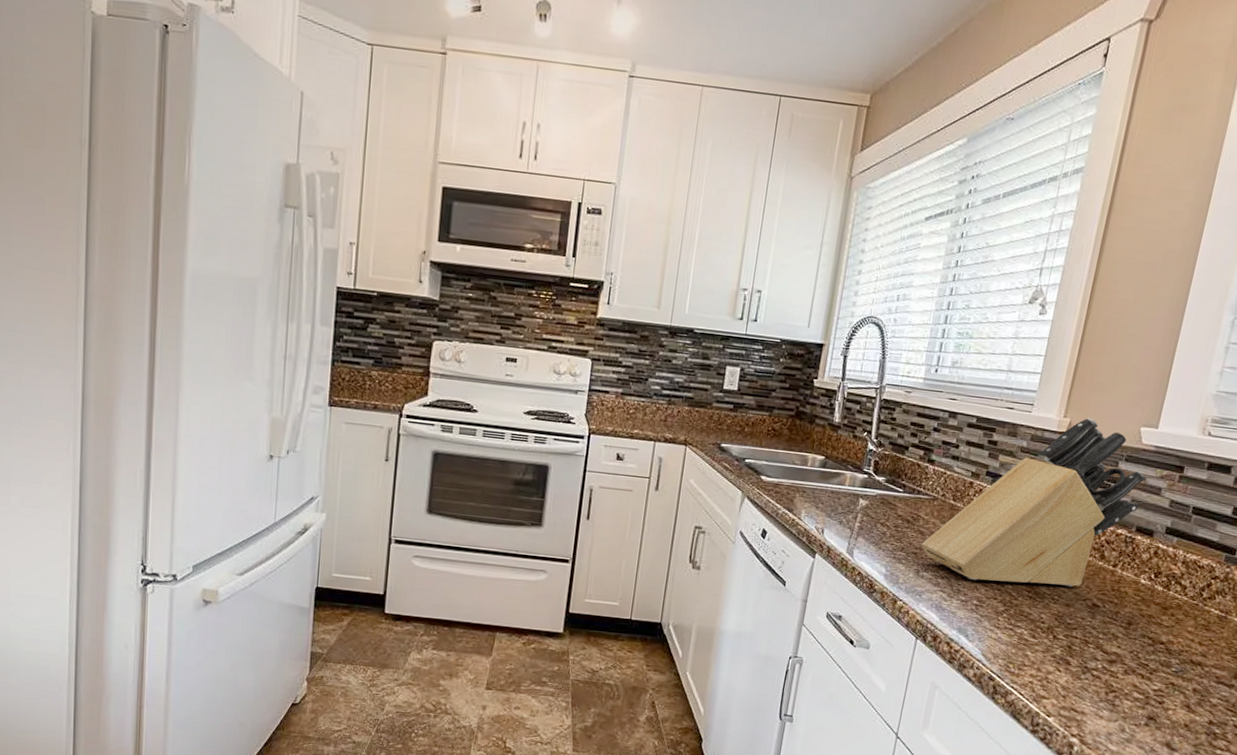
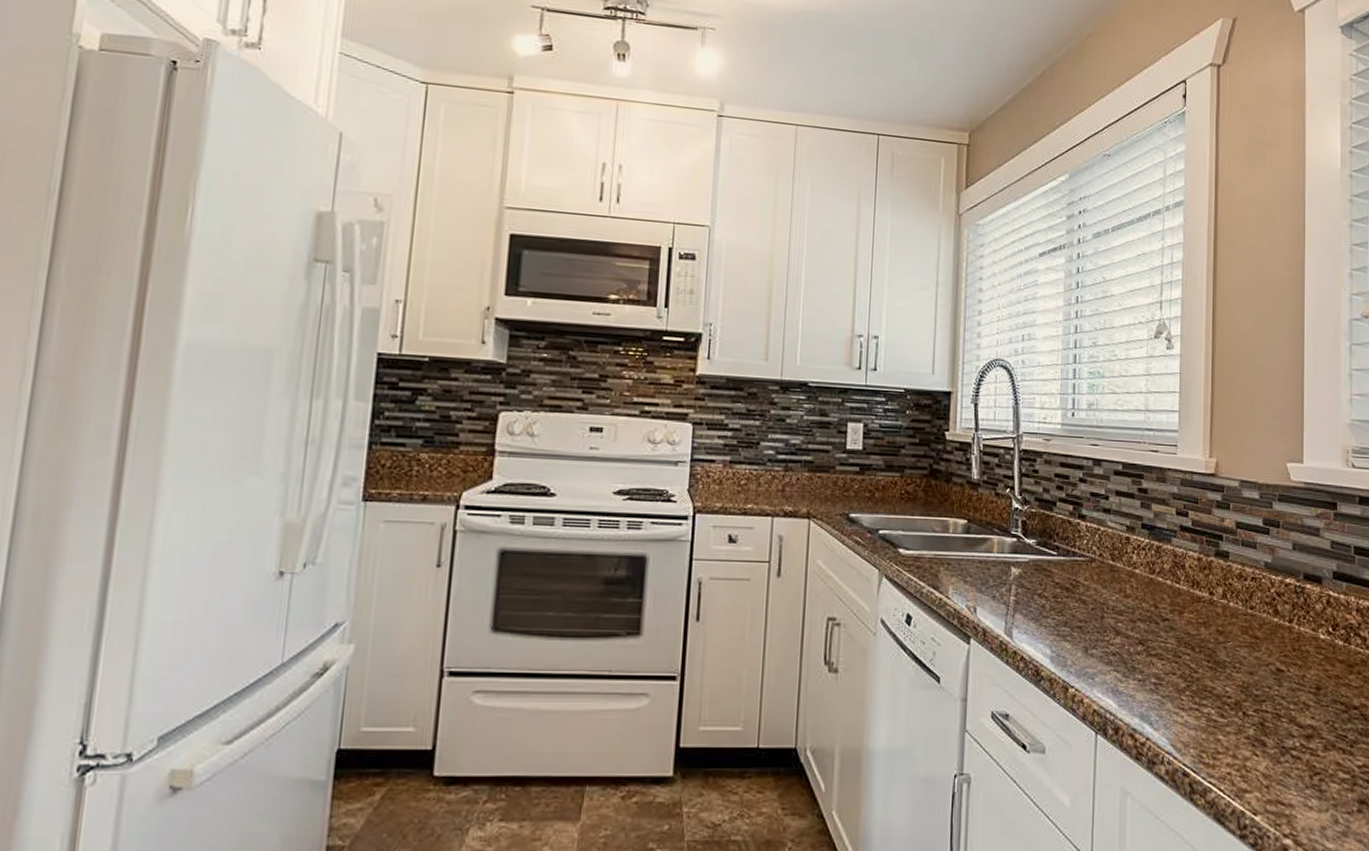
knife block: present [921,417,1147,587] -> none [1085,455,1303,654]

